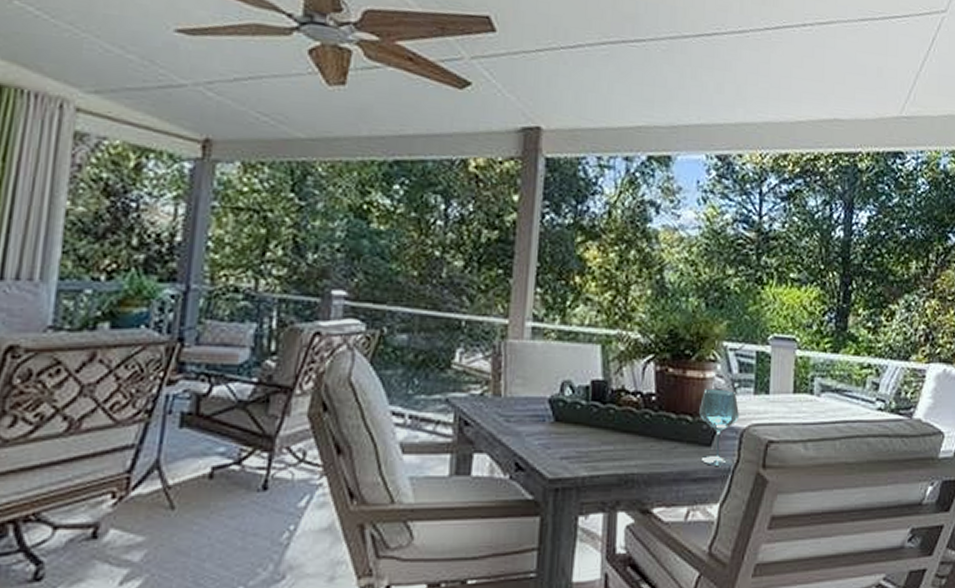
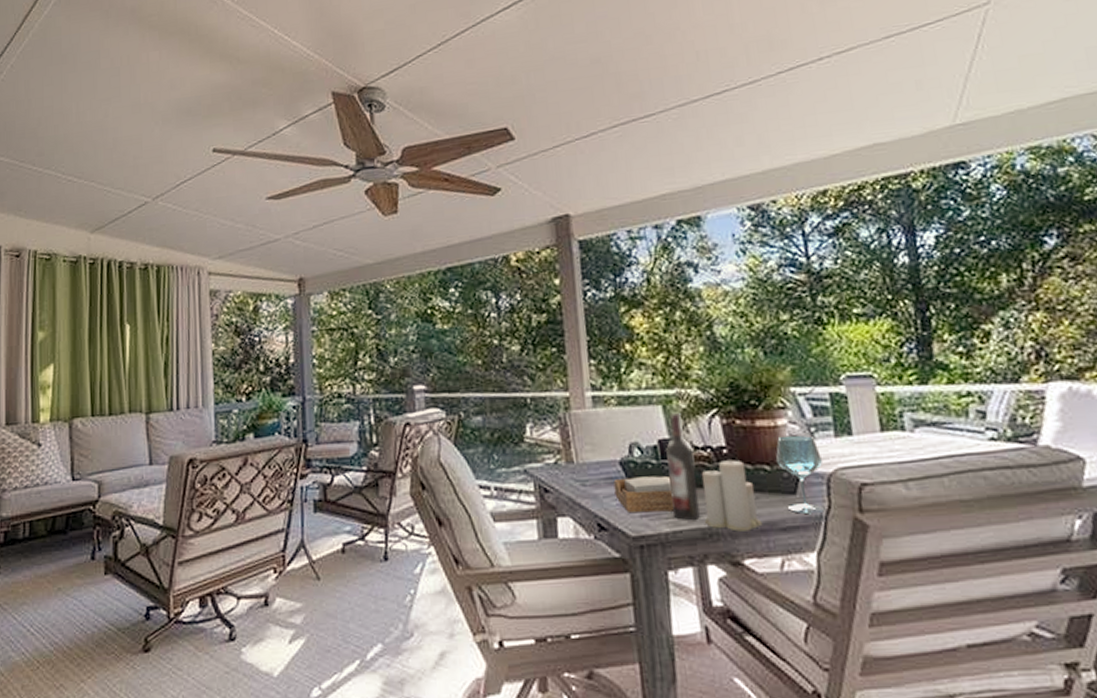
napkin holder: none [538,417,598,455] -> present [613,475,675,514]
wine bottle: none [593,353,624,467] -> present [665,412,701,521]
candle: none [623,406,676,480] -> present [701,458,763,532]

